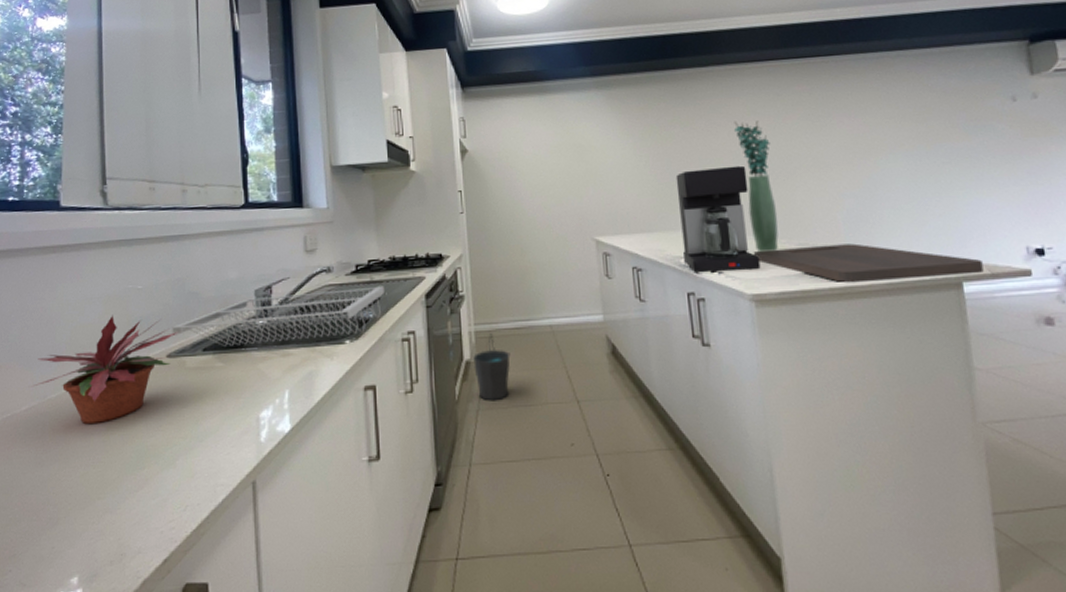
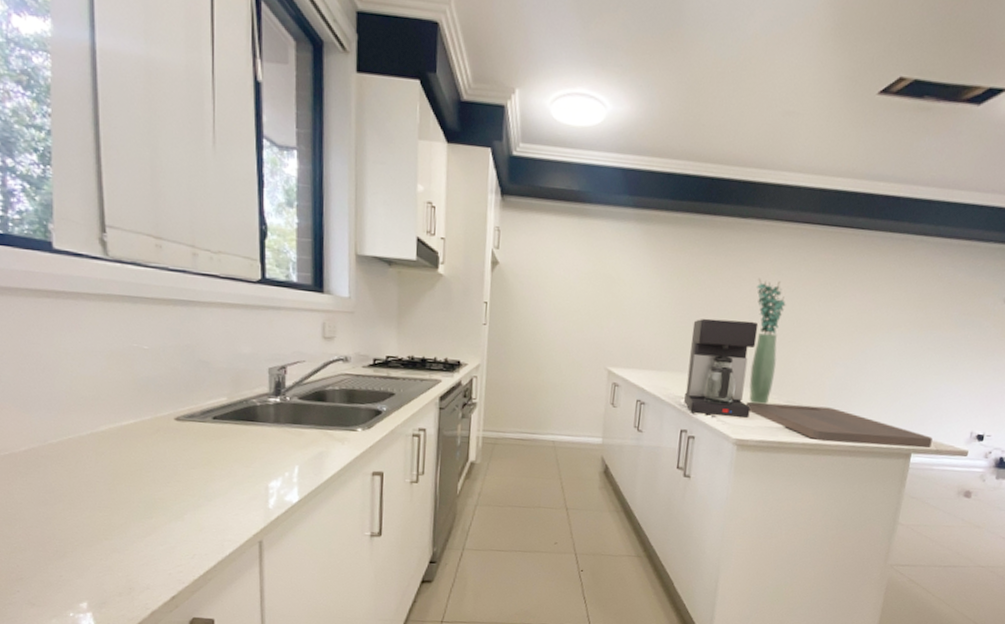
potted plant: present [31,315,179,425] -> none [29,371,188,473]
dish rack: present [172,286,384,348] -> none [181,375,400,424]
bucket: present [473,333,511,401] -> none [477,441,513,500]

